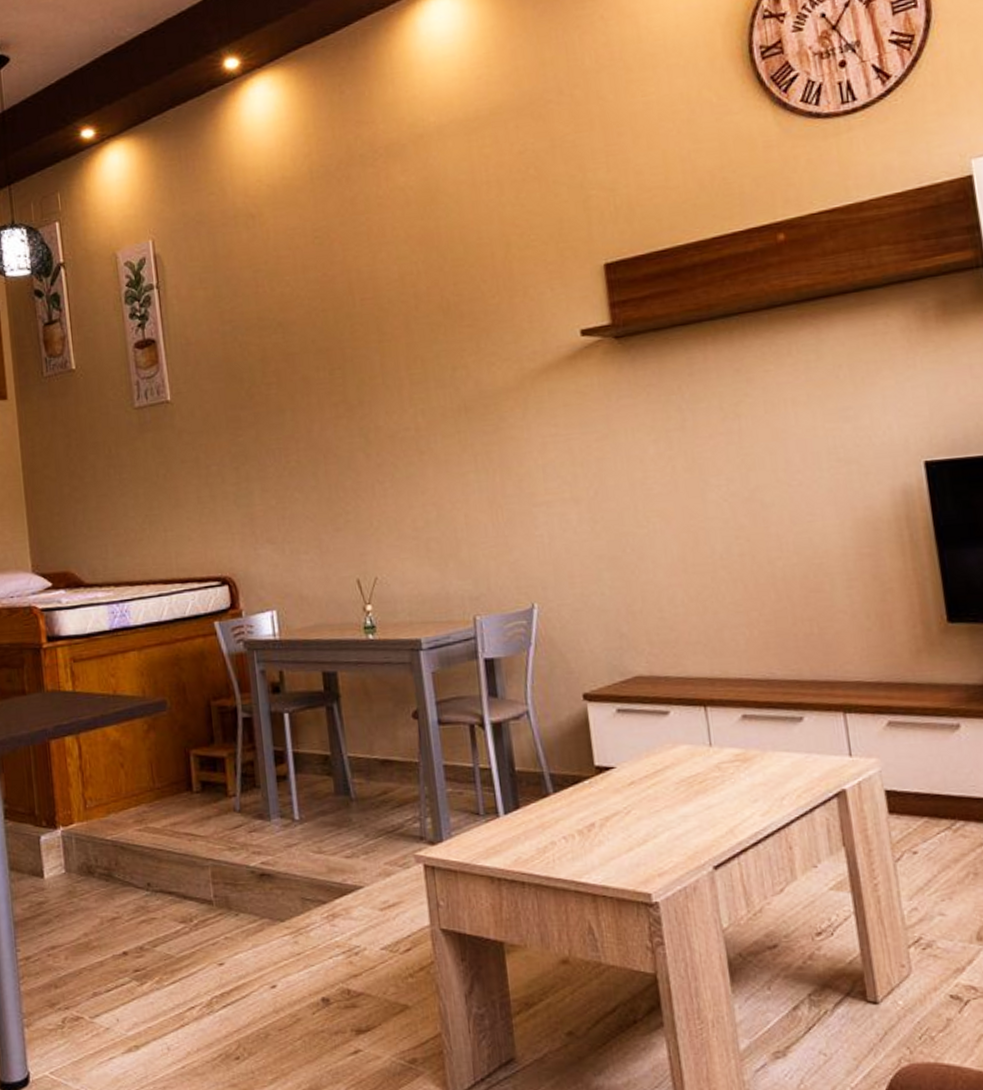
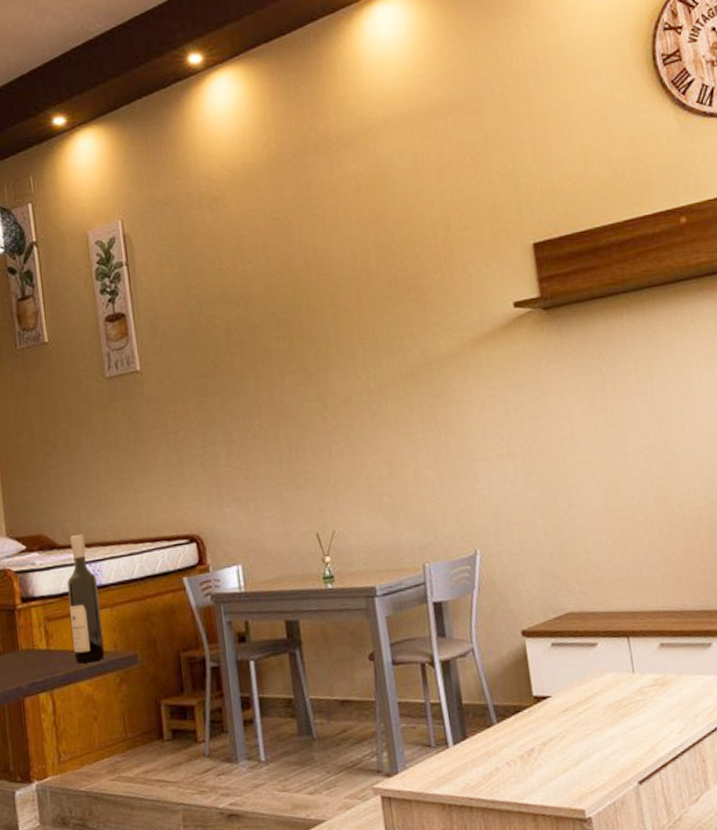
bottle: none [94,572,133,708] -> present [67,533,105,664]

